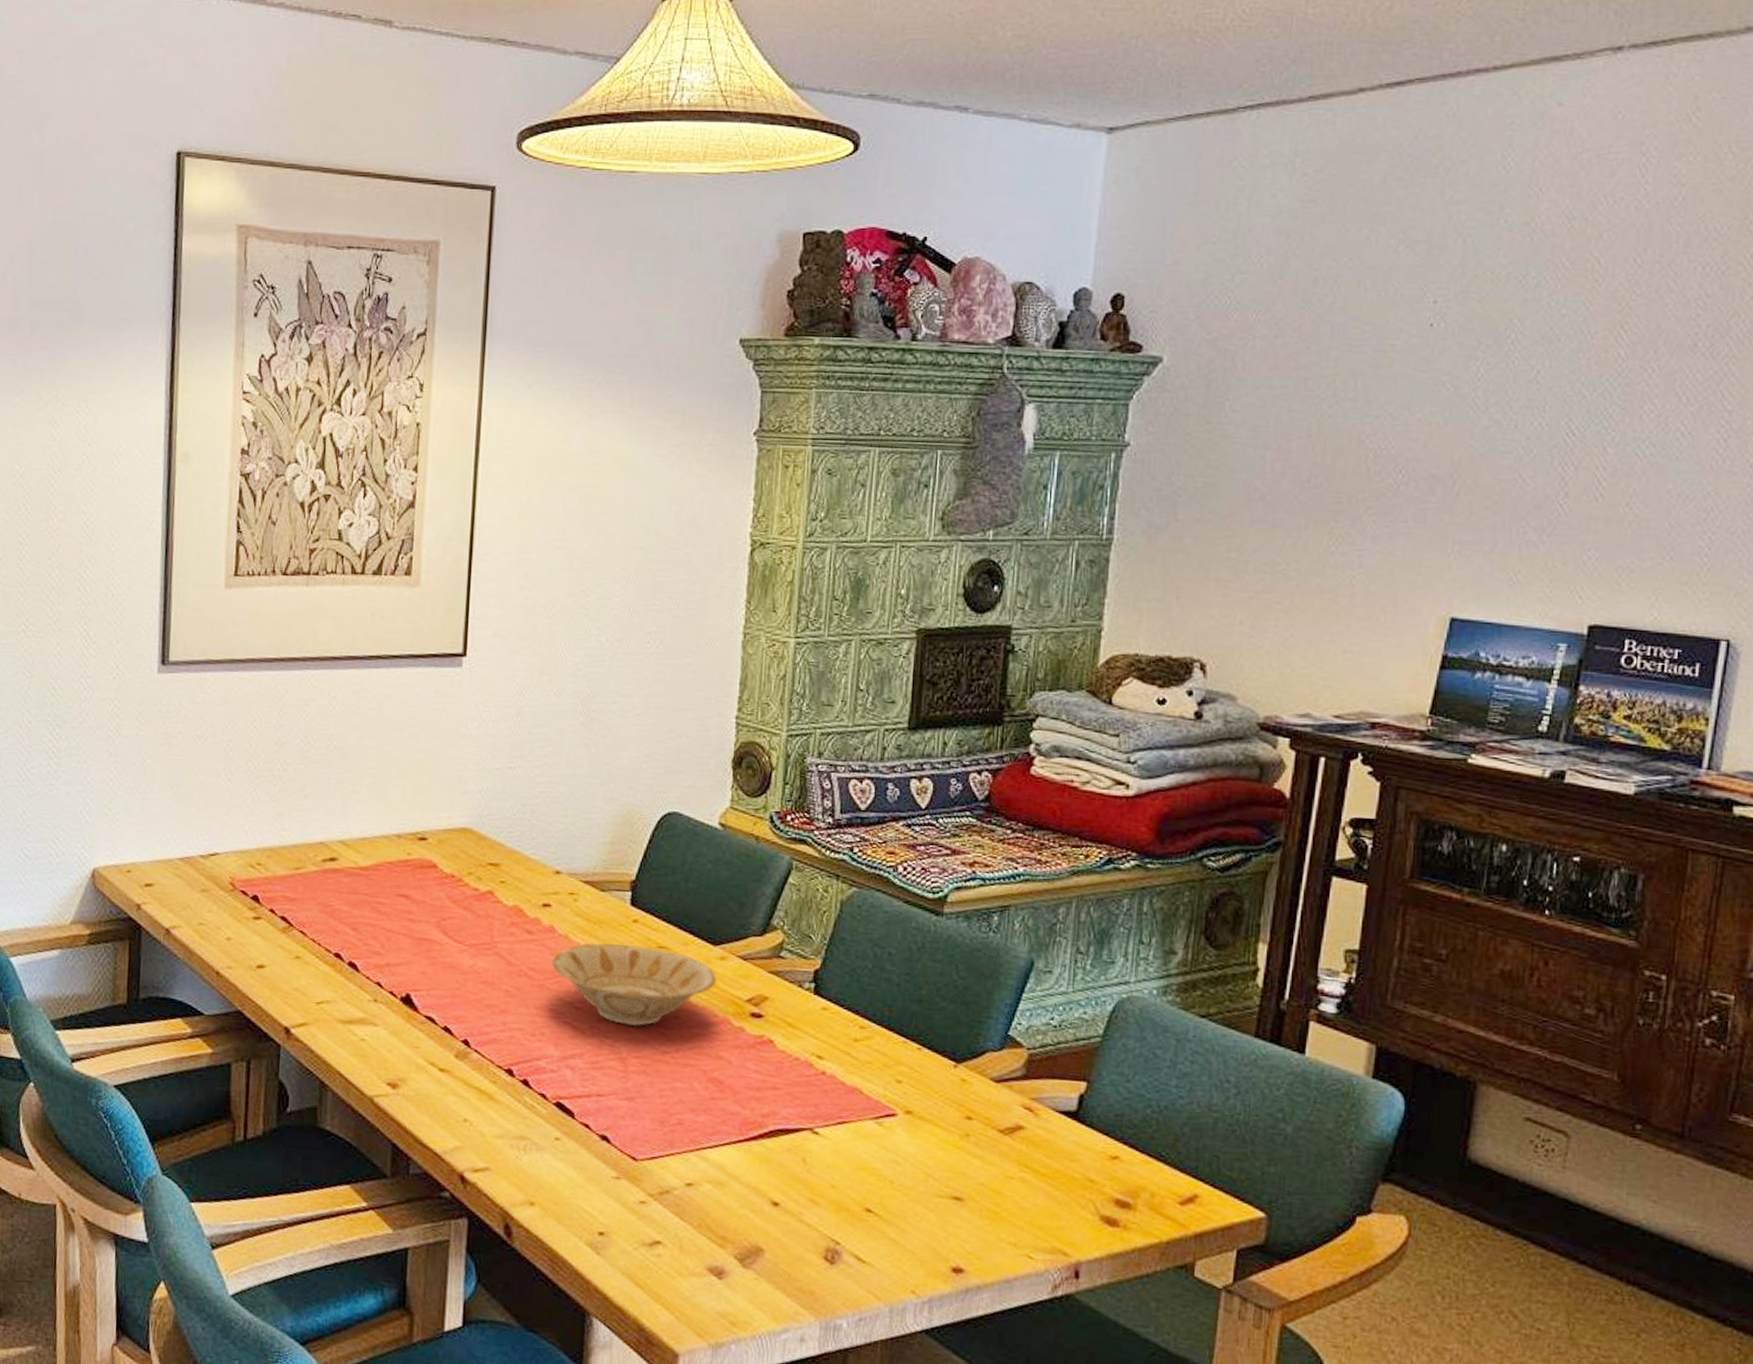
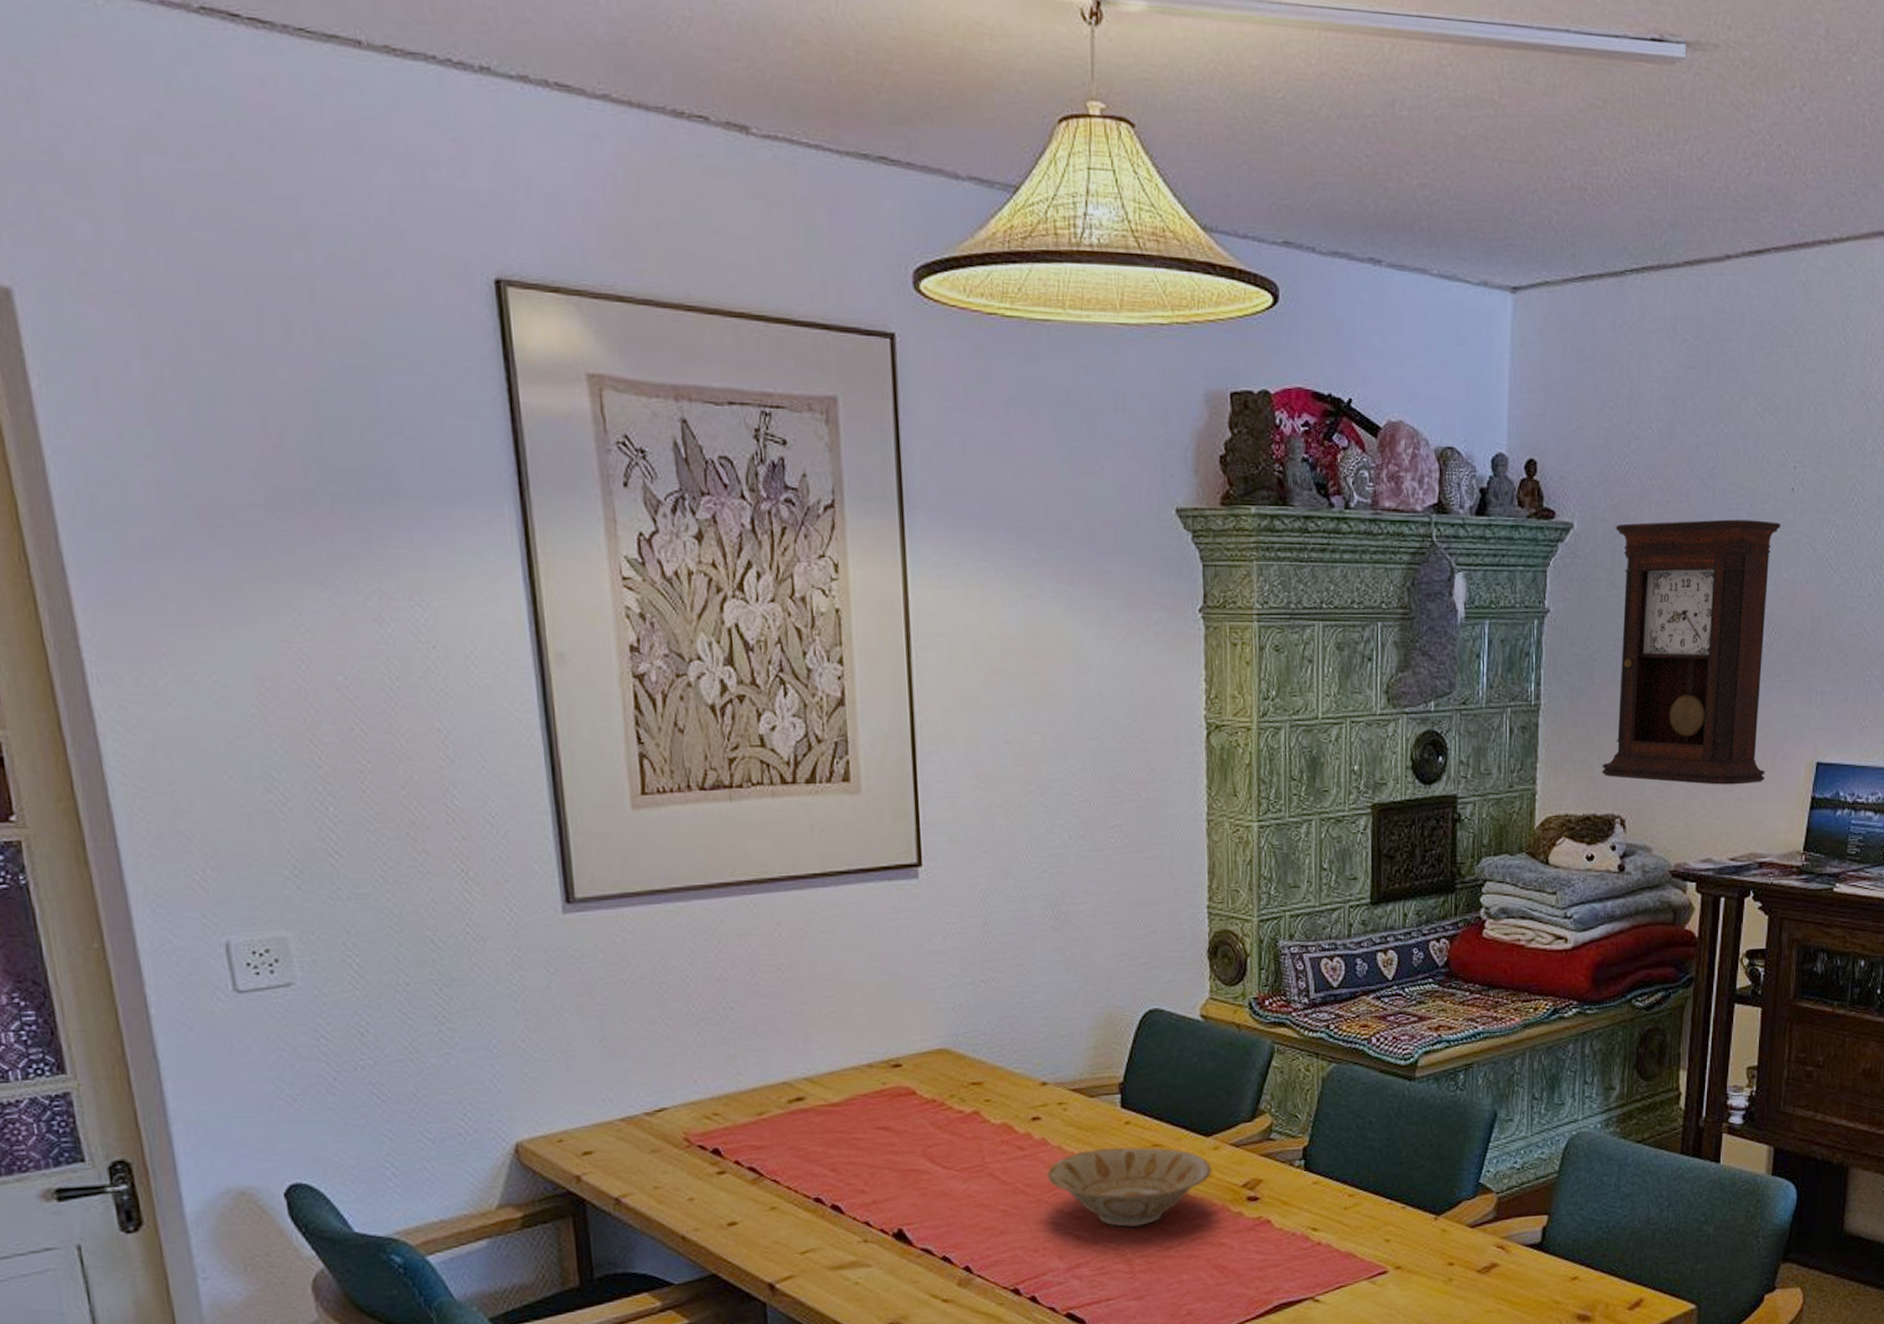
pendulum clock: none [1181,355,1415,636] -> present [1602,519,1781,785]

